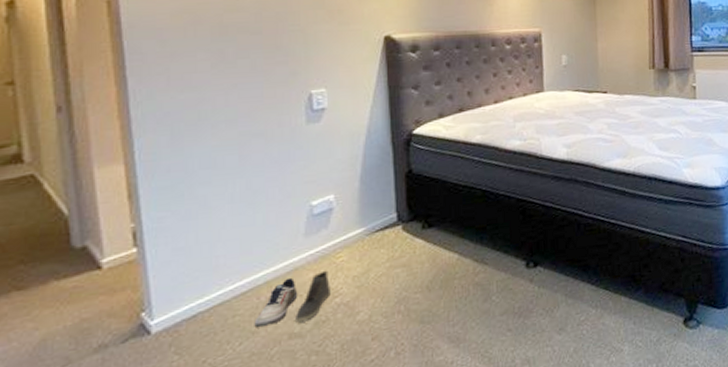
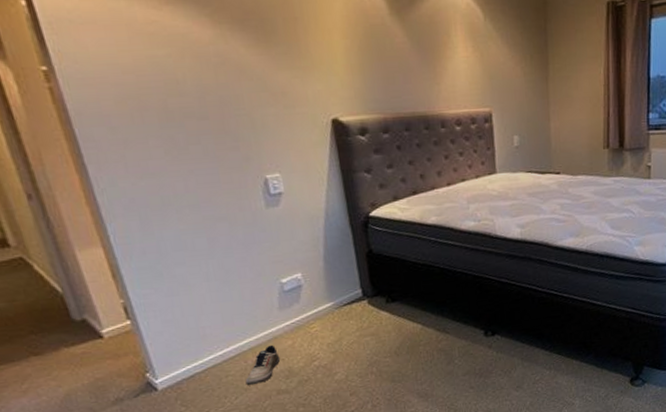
sneaker: present [295,270,331,321] -> none [280,338,309,380]

